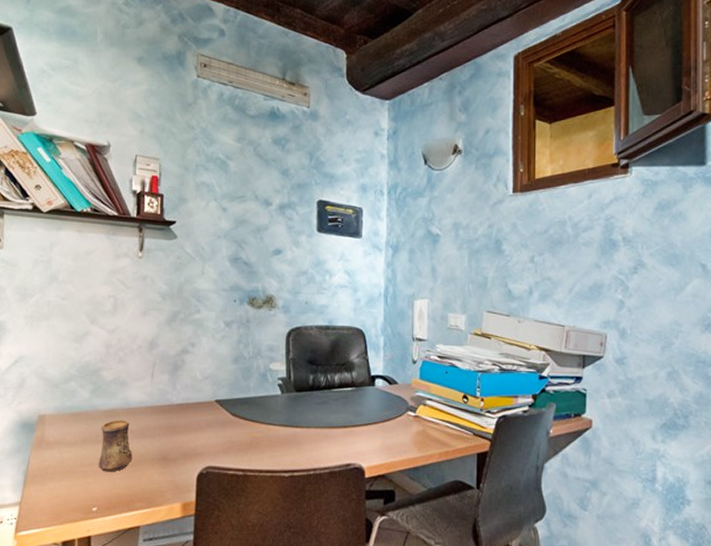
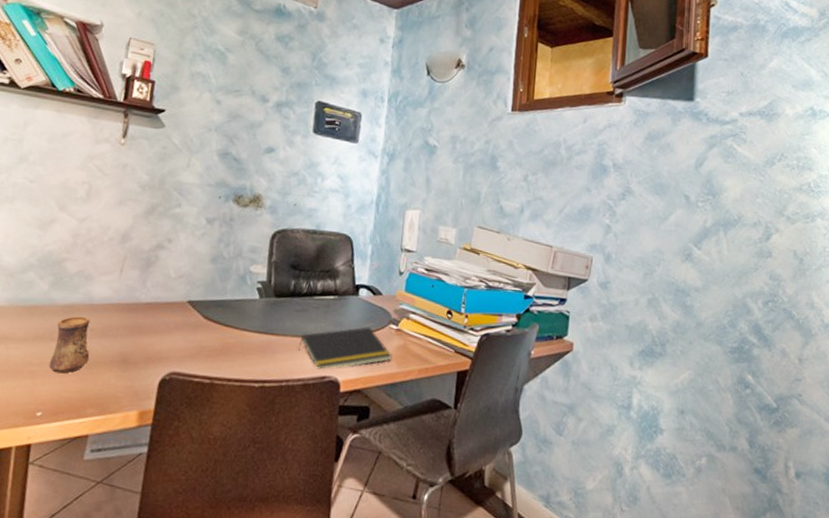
notepad: none [323,415,412,458] -> present [299,327,392,370]

